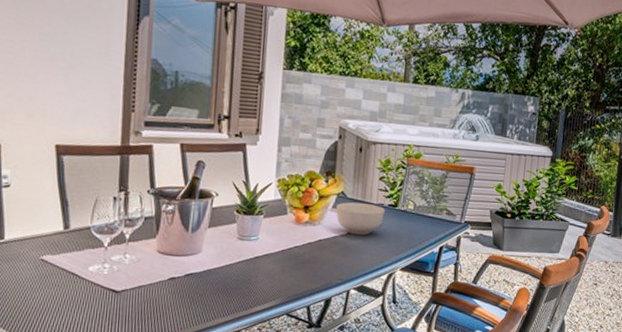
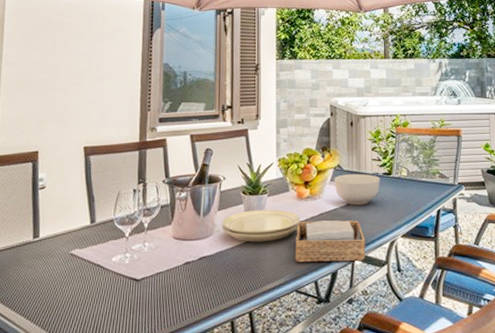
plate: none [211,230,298,264] -> present [221,209,301,242]
napkin holder: none [288,246,363,291] -> present [294,220,366,263]

